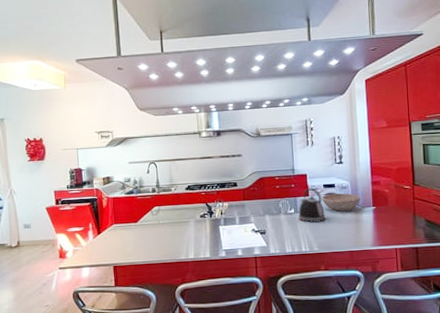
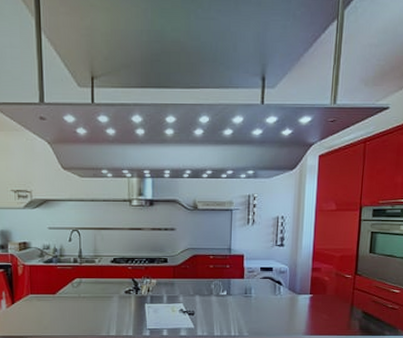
kettle: present [298,188,326,223] -> none [231,270,260,308]
bowl: present [322,193,360,212] -> none [257,278,298,297]

